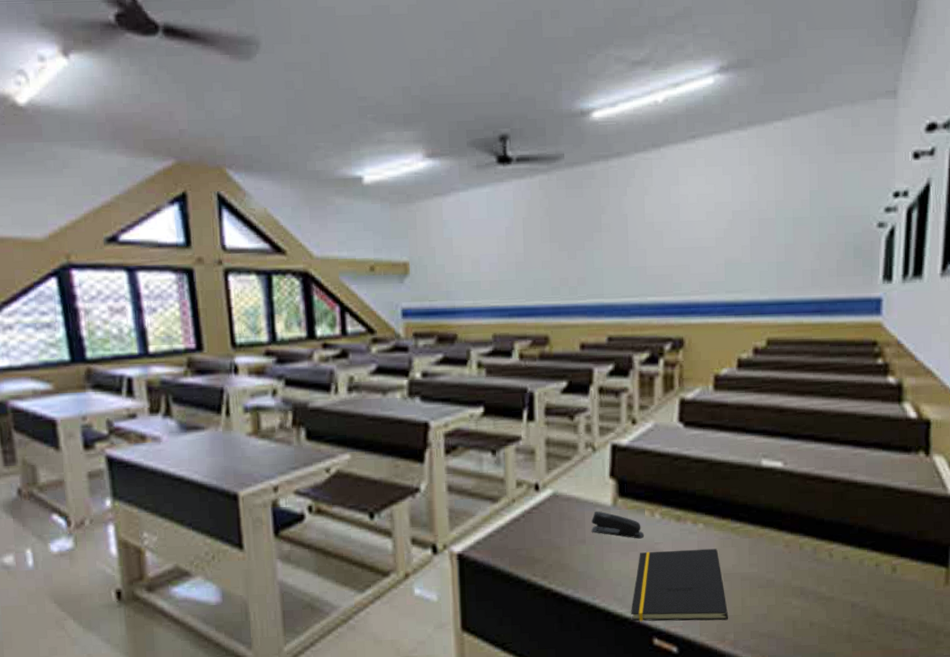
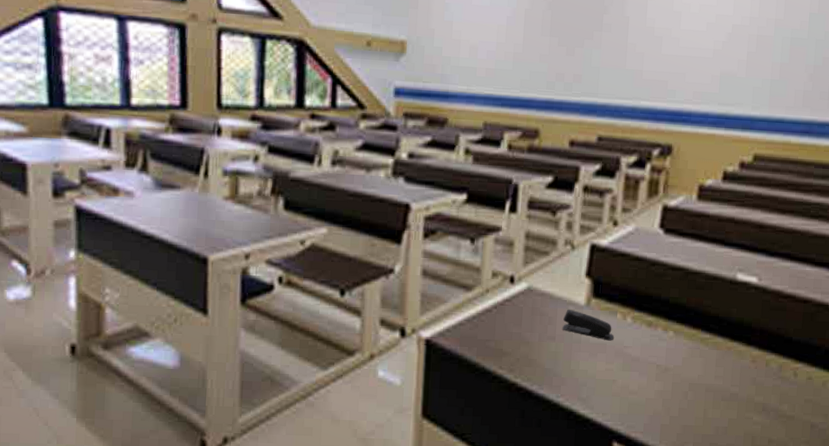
notepad: present [631,548,728,622] -> none [593,354,689,430]

